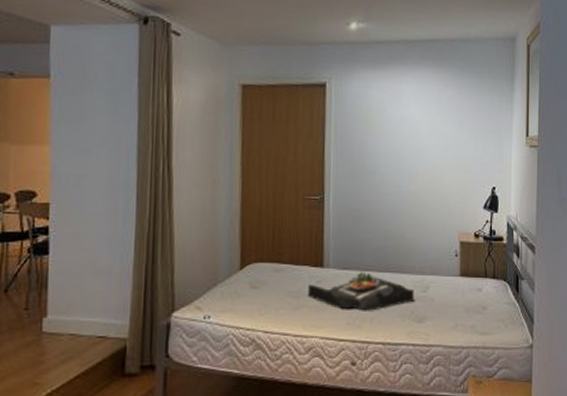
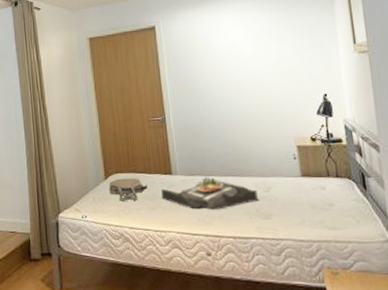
tote bag: none [243,269,292,300] -> present [108,178,147,202]

